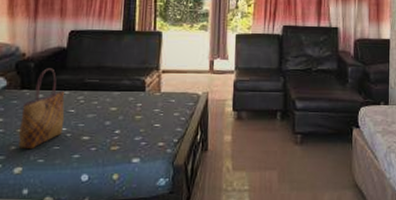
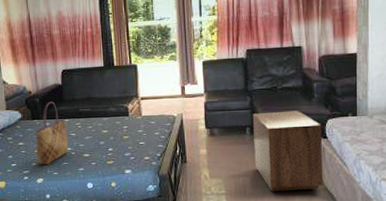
nightstand: none [283,95,354,188] -> present [253,110,324,192]

